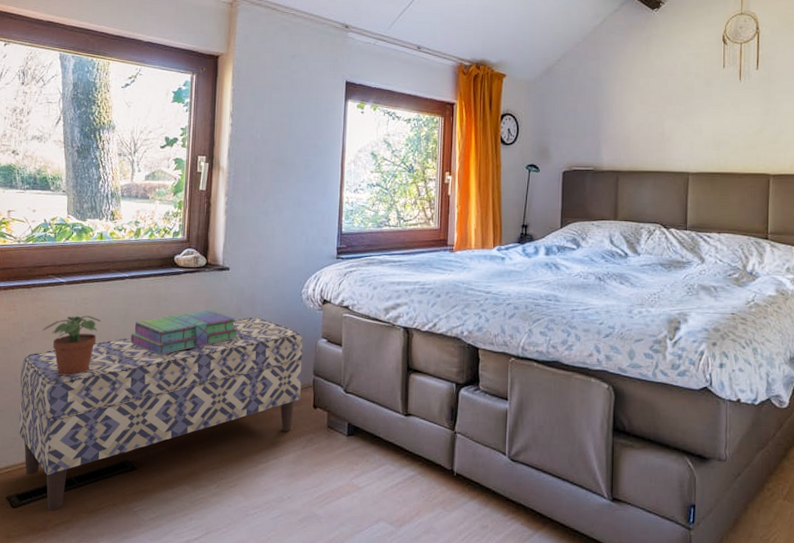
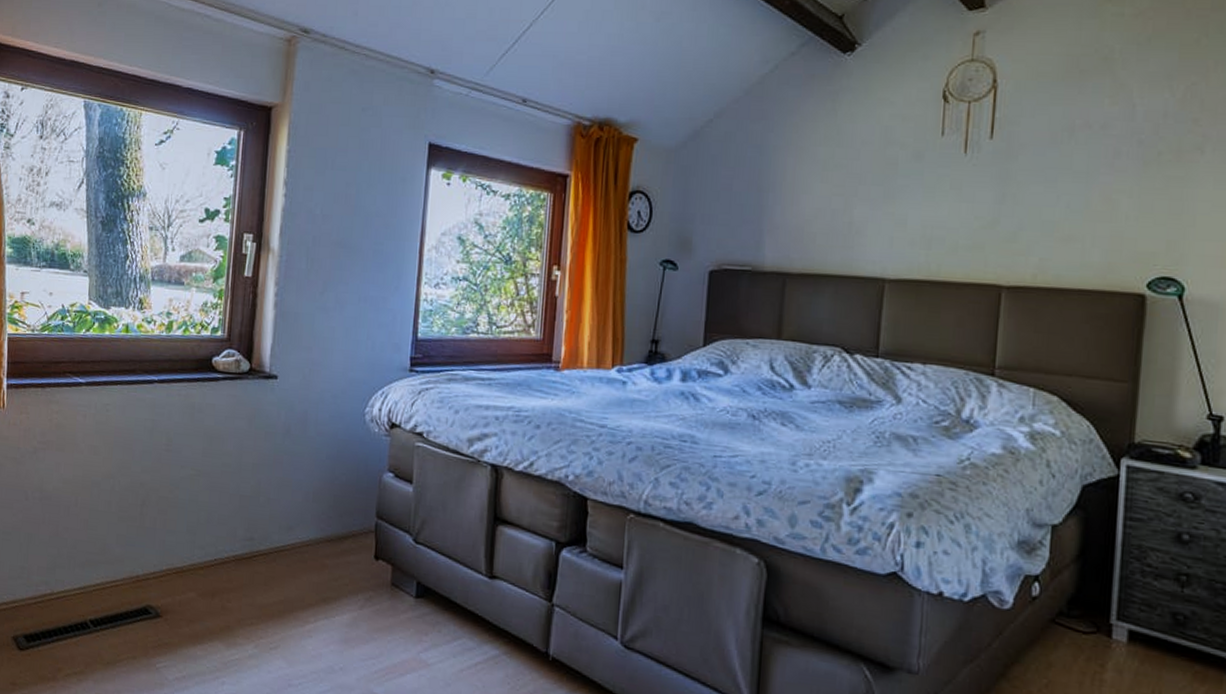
bench: present [19,317,303,512] -> none [28,439,365,659]
potted plant: present [42,315,101,376] -> none [57,424,124,497]
stack of books: present [130,309,239,355] -> none [158,426,287,479]

